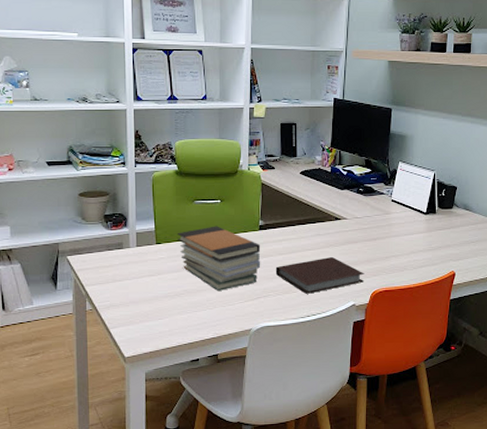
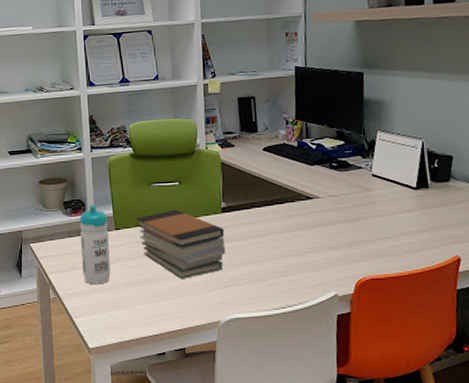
water bottle: none [120,219,150,297] -> present [79,205,111,285]
notebook: present [275,257,365,294] -> none [242,241,346,282]

